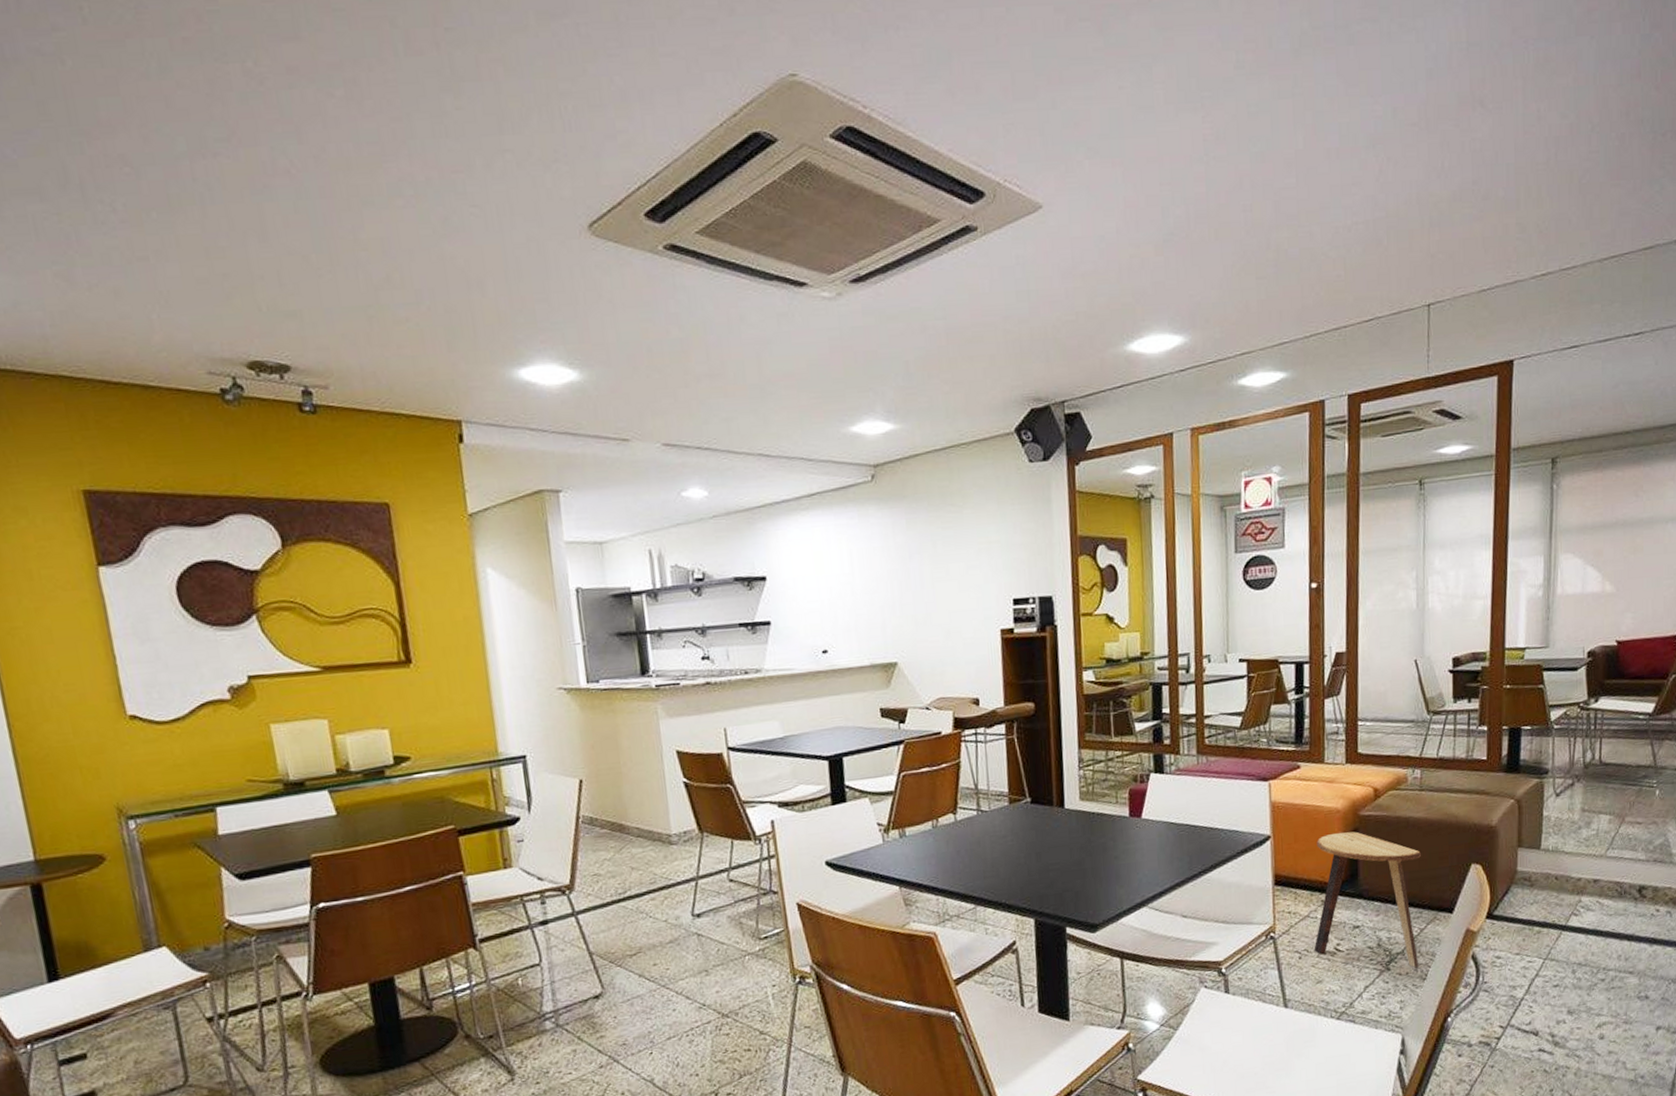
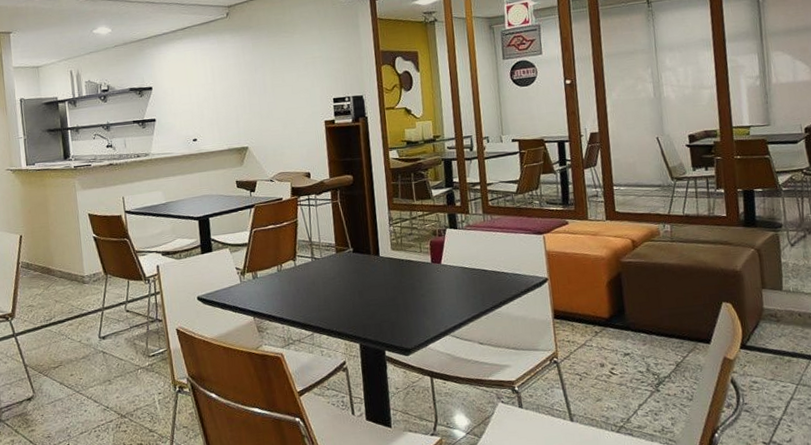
stool: present [1314,831,1422,967] -> none [587,275,685,389]

